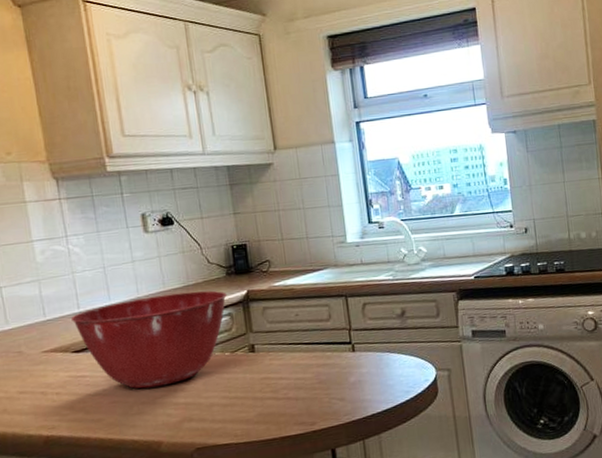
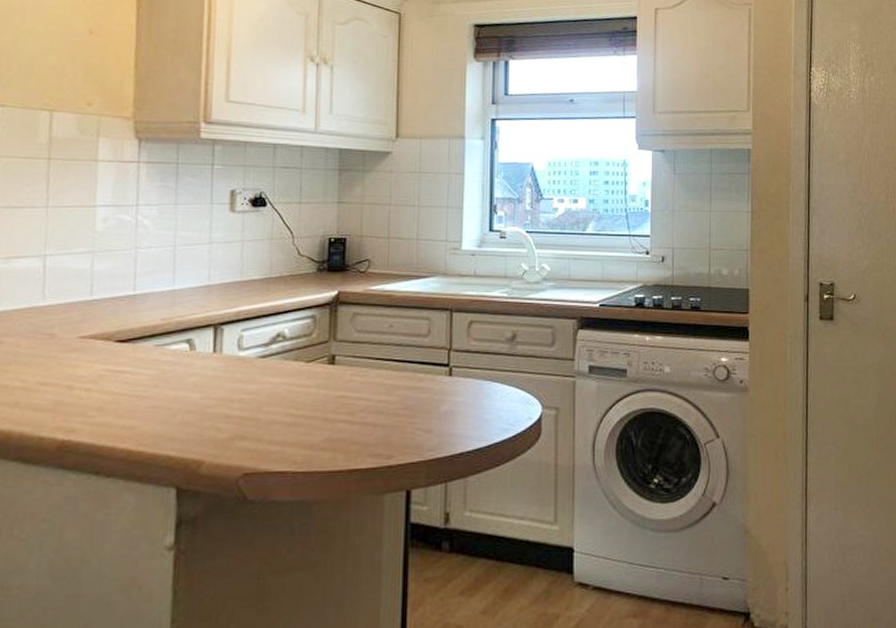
mixing bowl: present [71,290,227,389] -> none [123,285,313,394]

